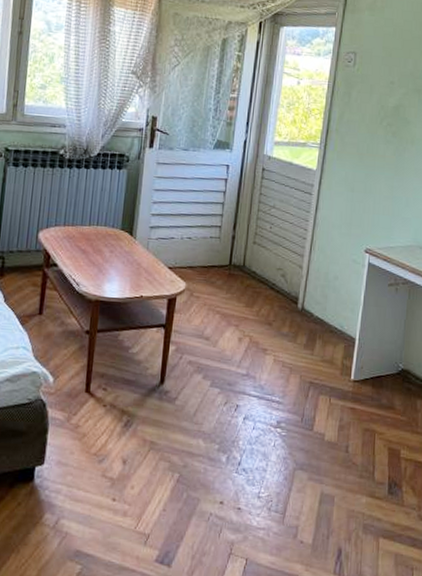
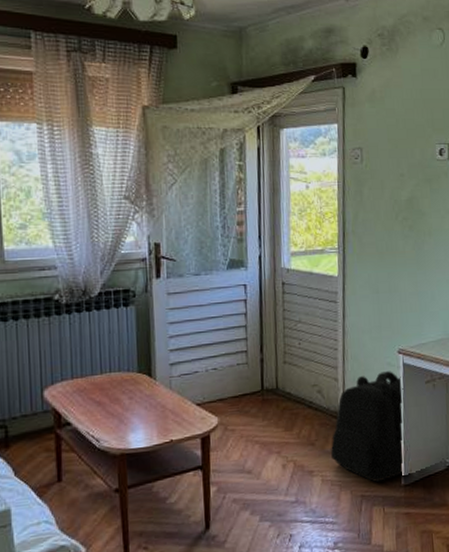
backpack: none [286,267,365,373] -> present [331,371,404,483]

